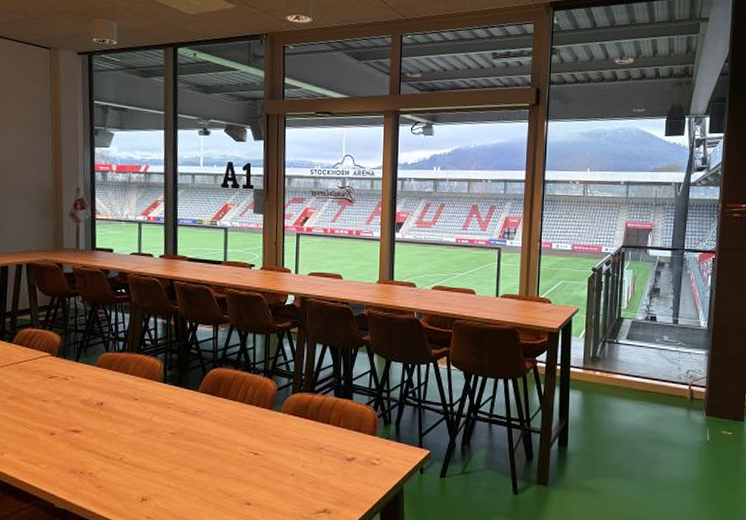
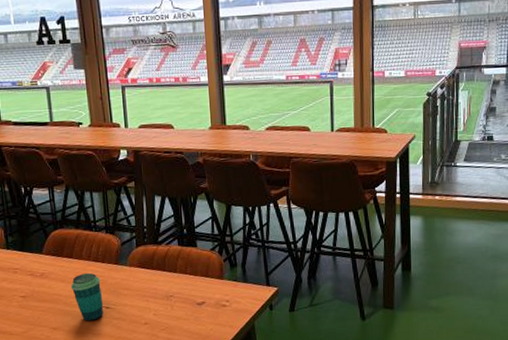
cup: none [221,415,253,466] -> present [70,273,104,321]

